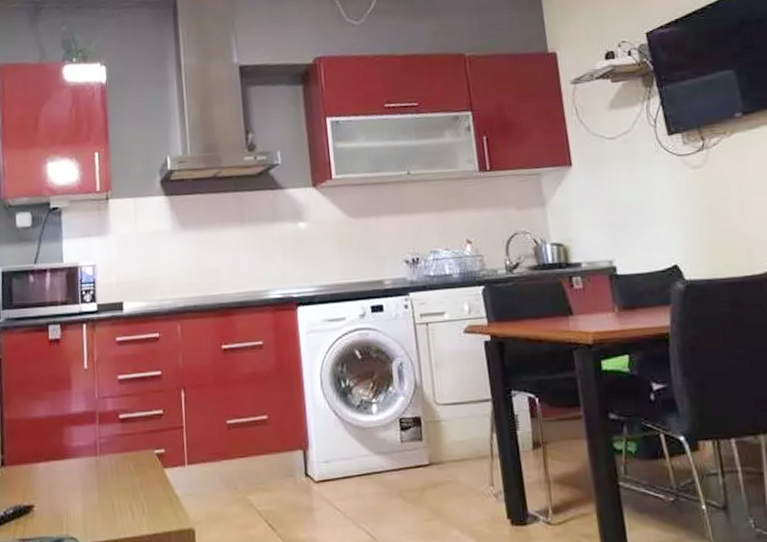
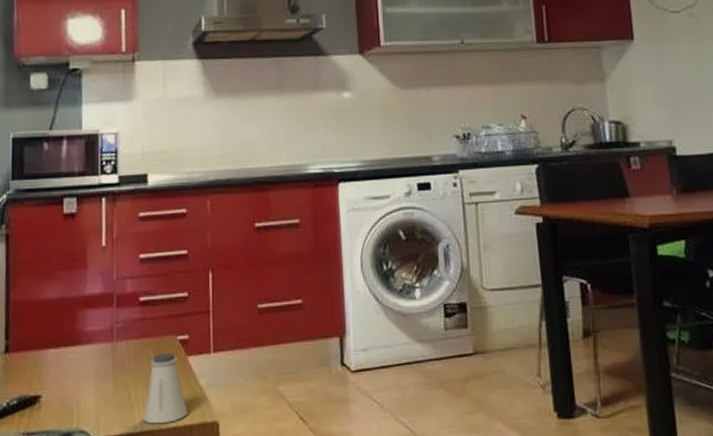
saltshaker: none [126,466,166,531] -> present [143,353,188,424]

